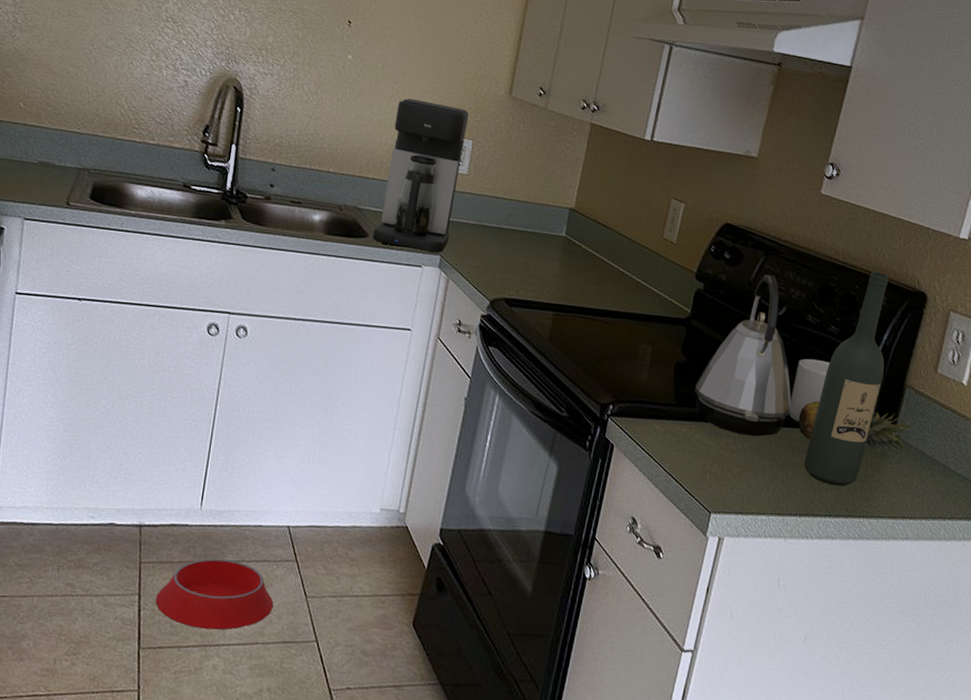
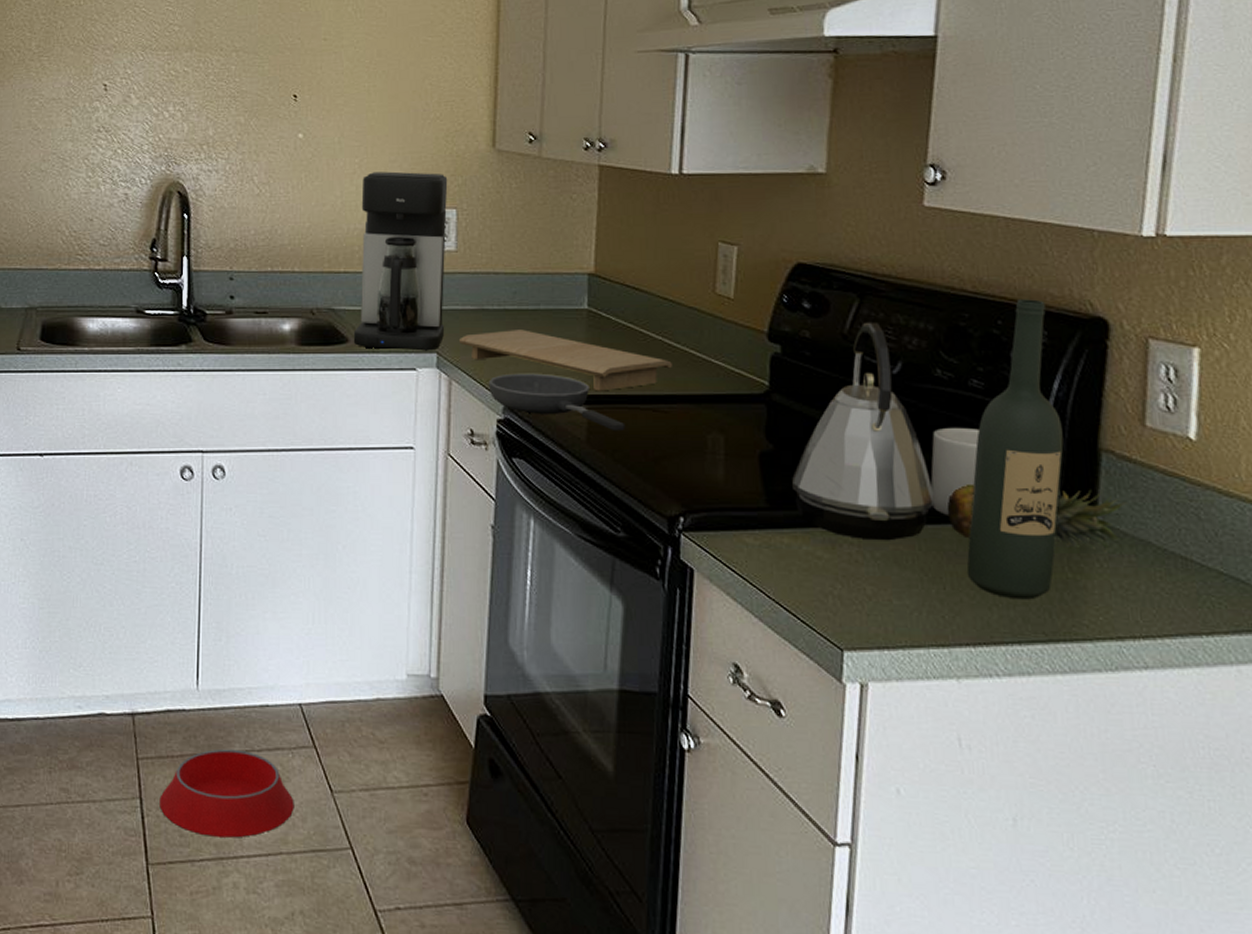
cutting board: none [459,244,623,303] -> present [458,330,674,392]
frying pan: none [478,279,580,335] -> present [488,373,626,432]

